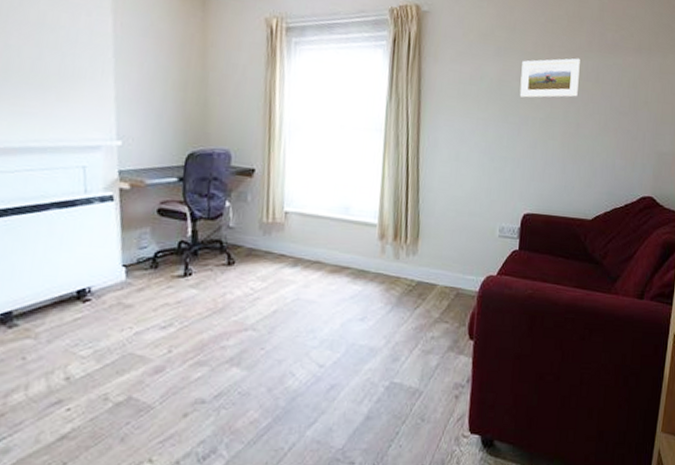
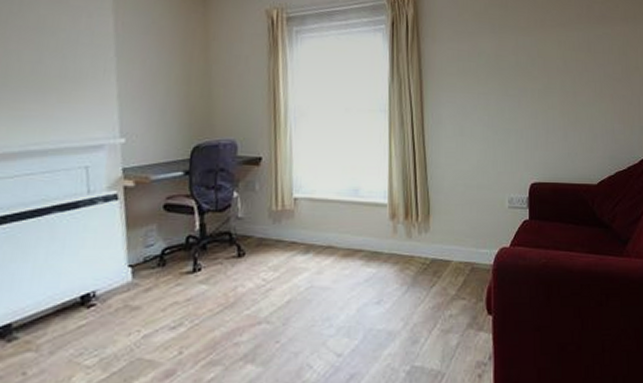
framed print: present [519,58,580,98] -> none [517,30,572,71]

